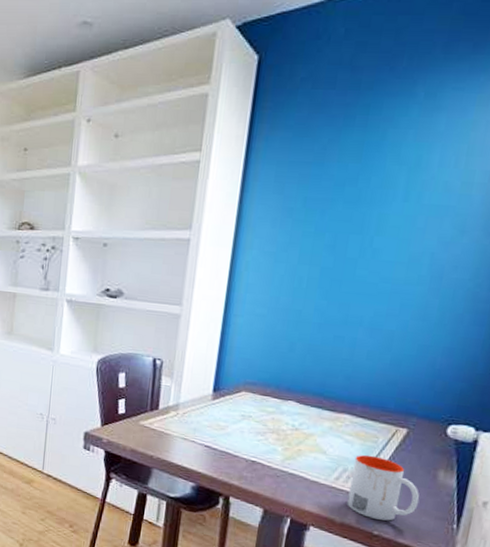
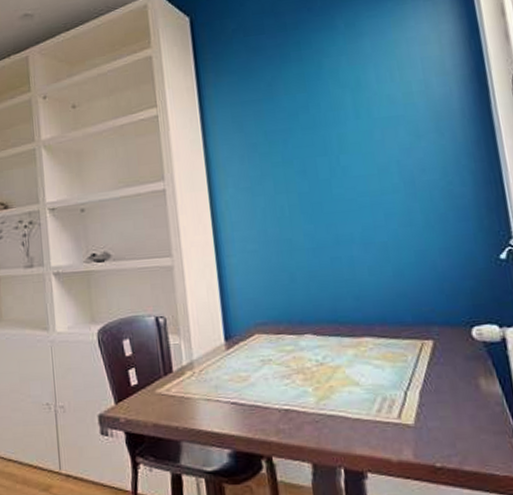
mug: present [347,454,420,521] -> none [390,376,472,449]

